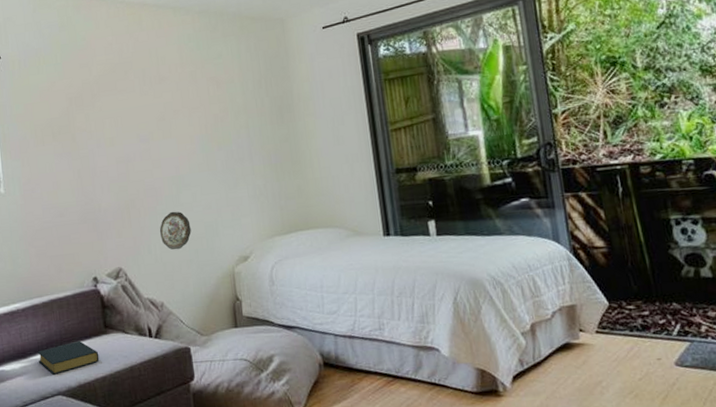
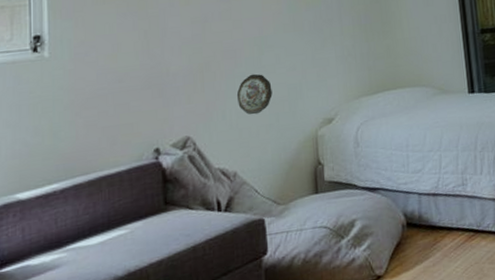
hardback book: present [37,340,100,375] -> none [76,221,156,265]

